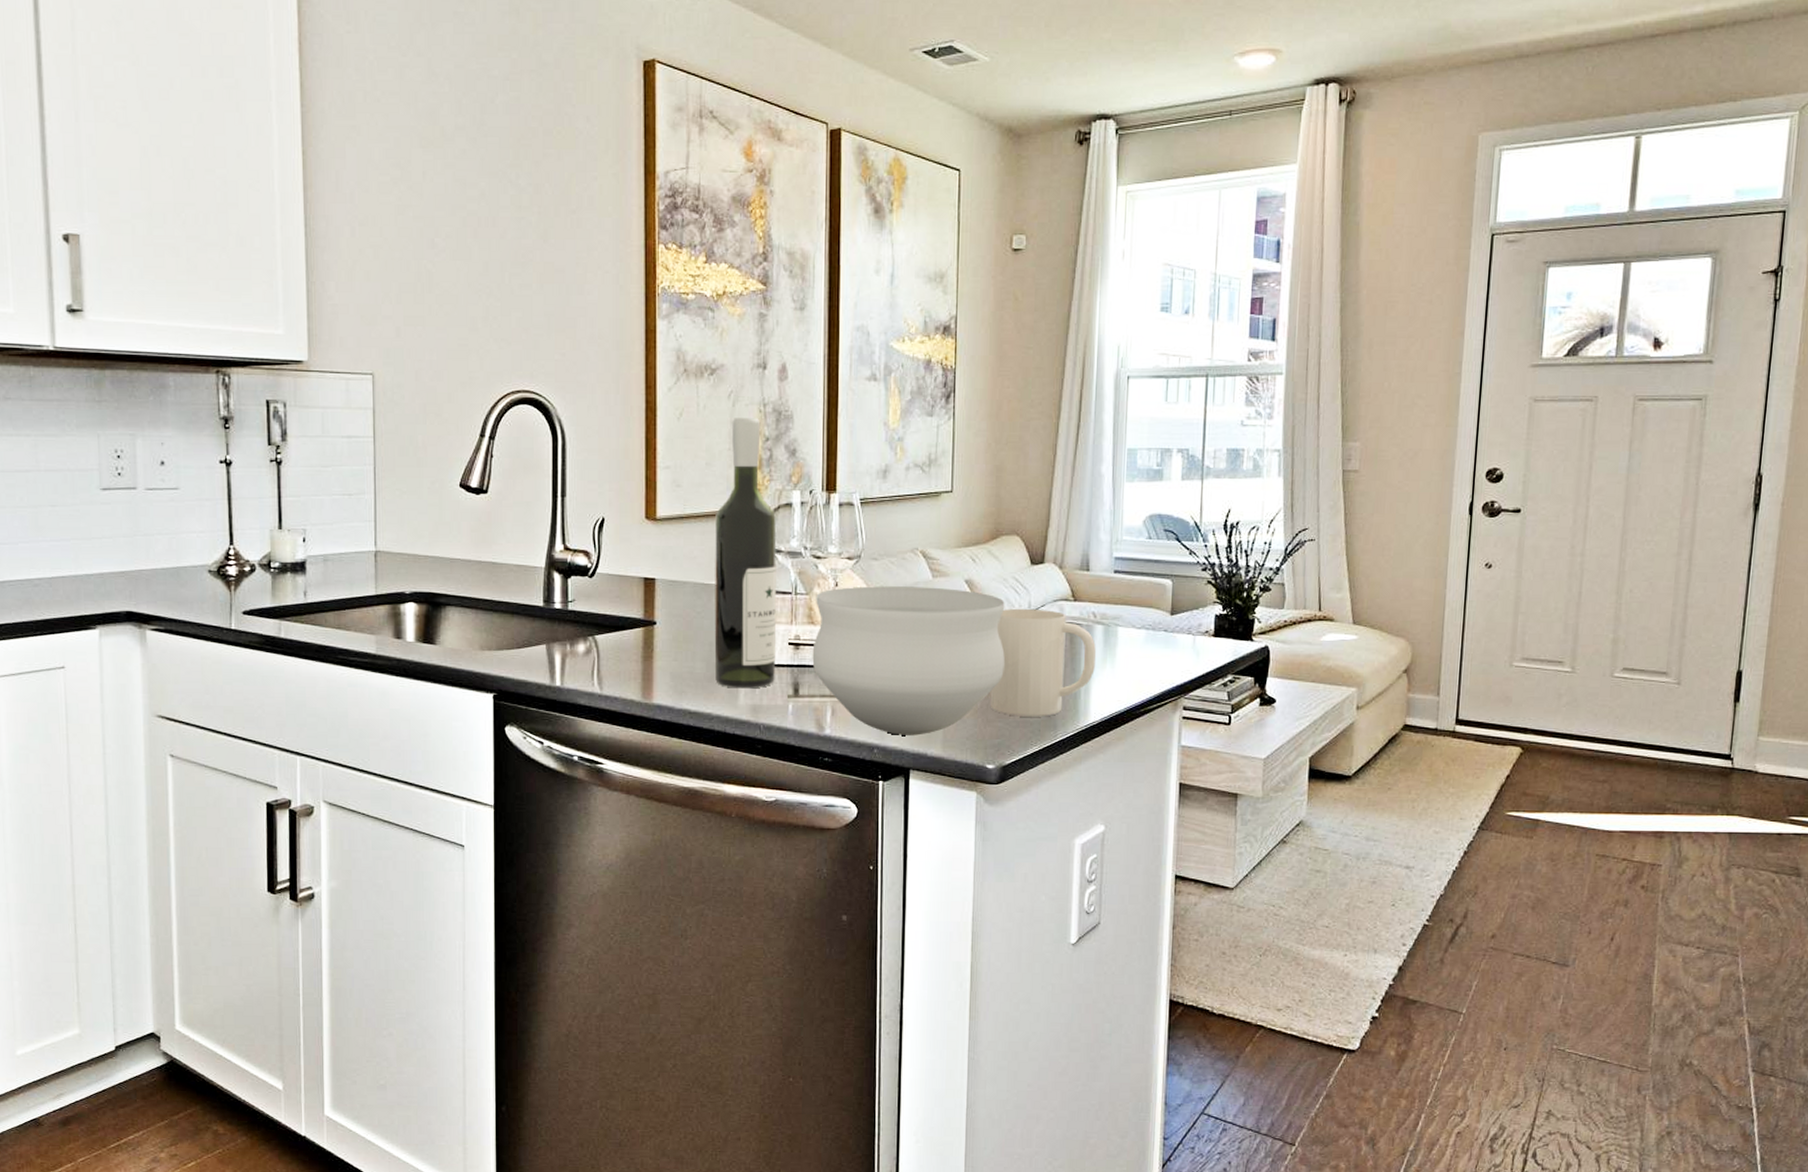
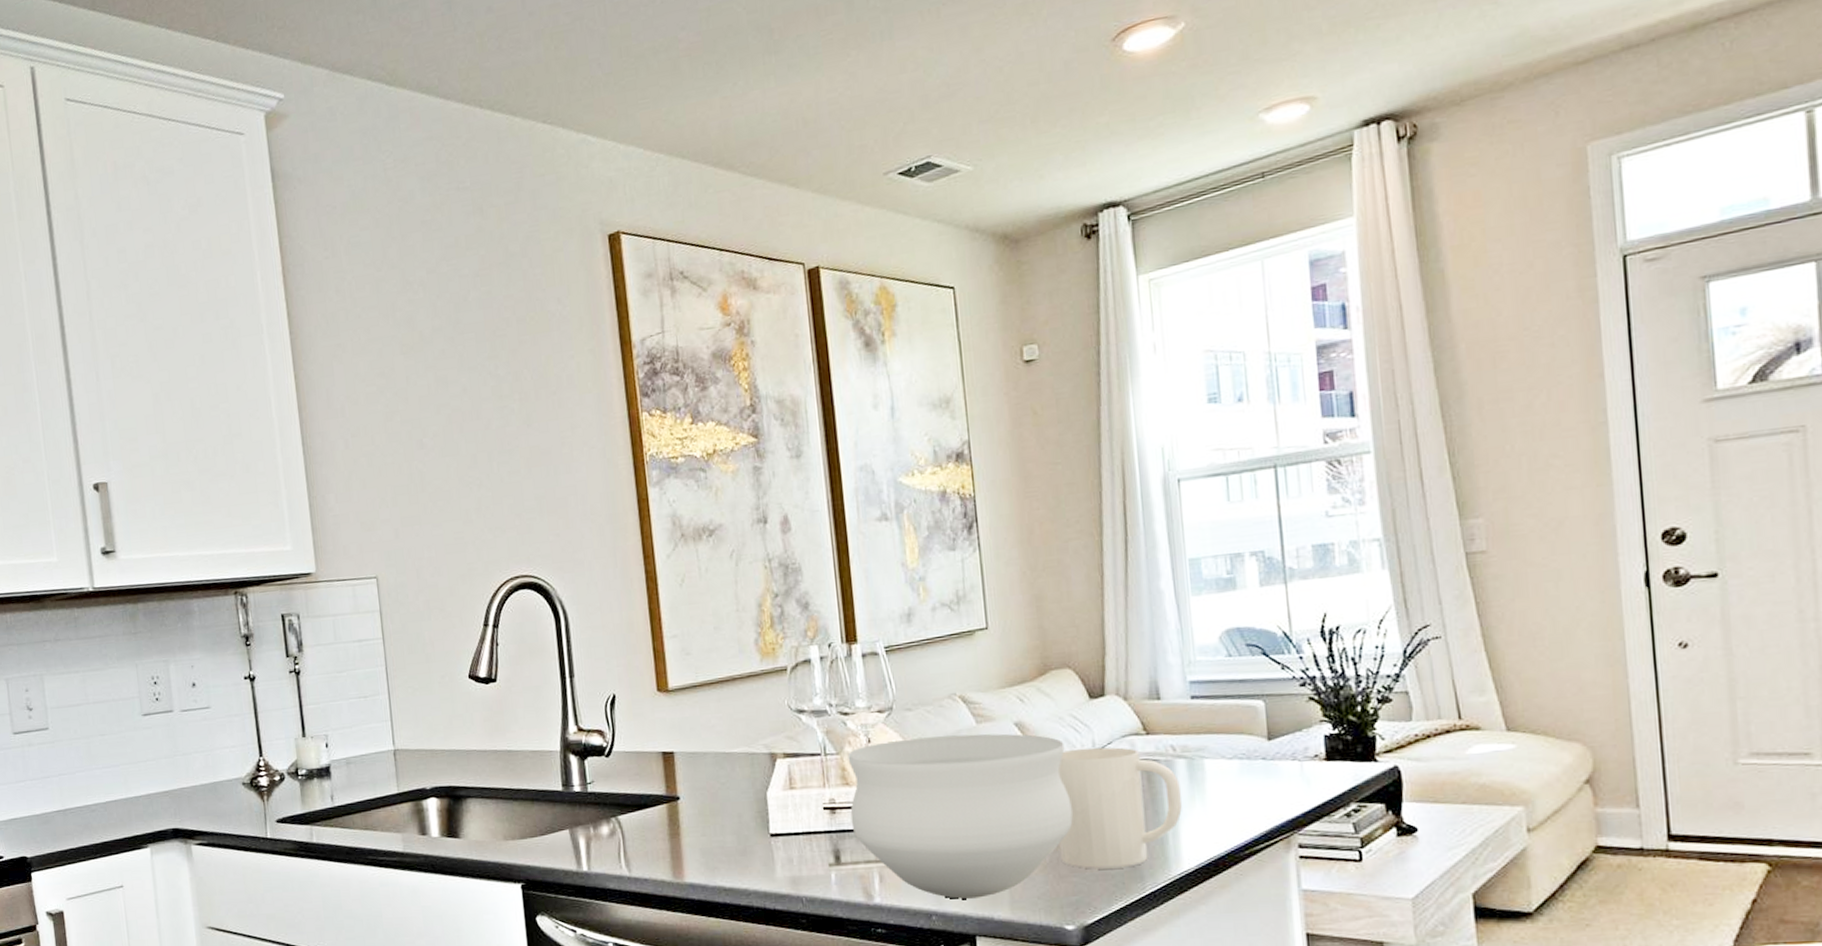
bottle: present [714,418,777,689] -> none [730,575,813,861]

